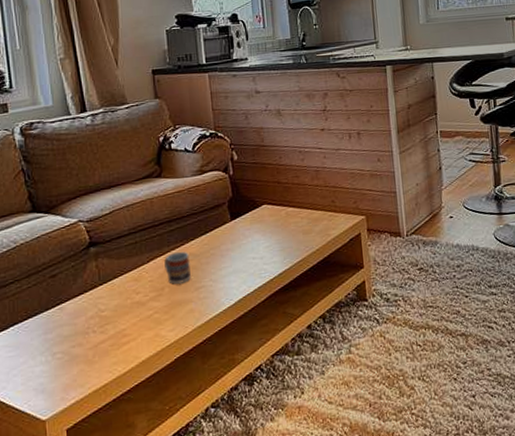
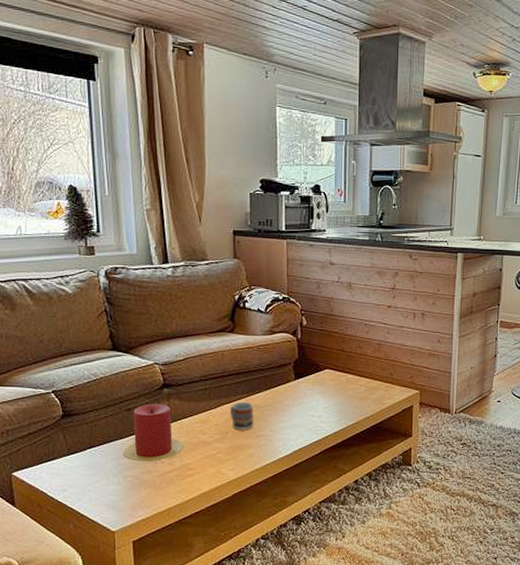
candle: none [49,265,118,334] -> present [123,404,185,461]

